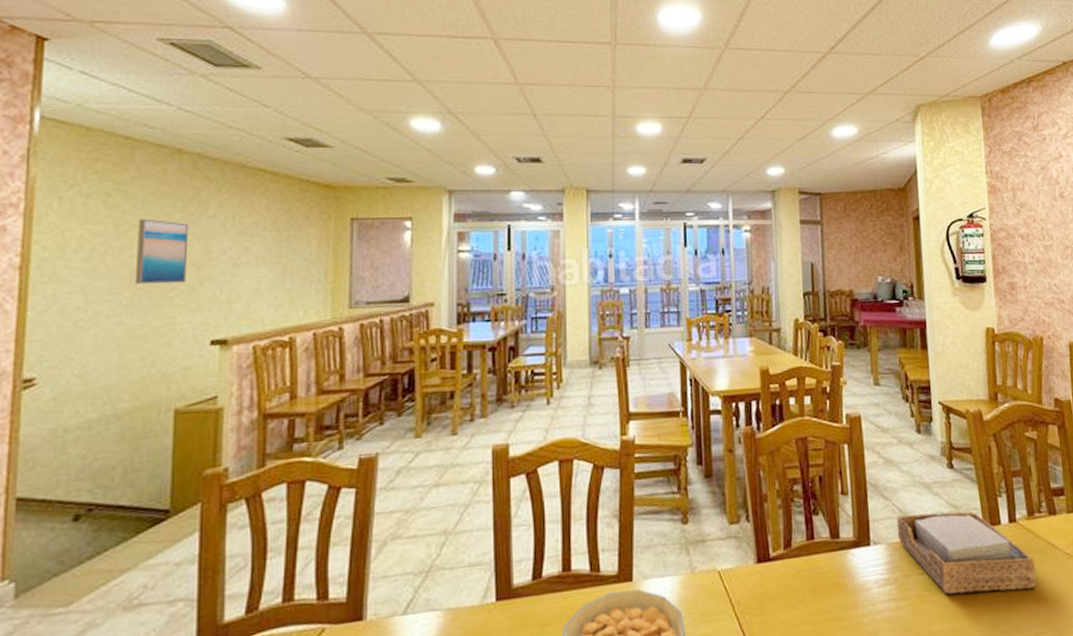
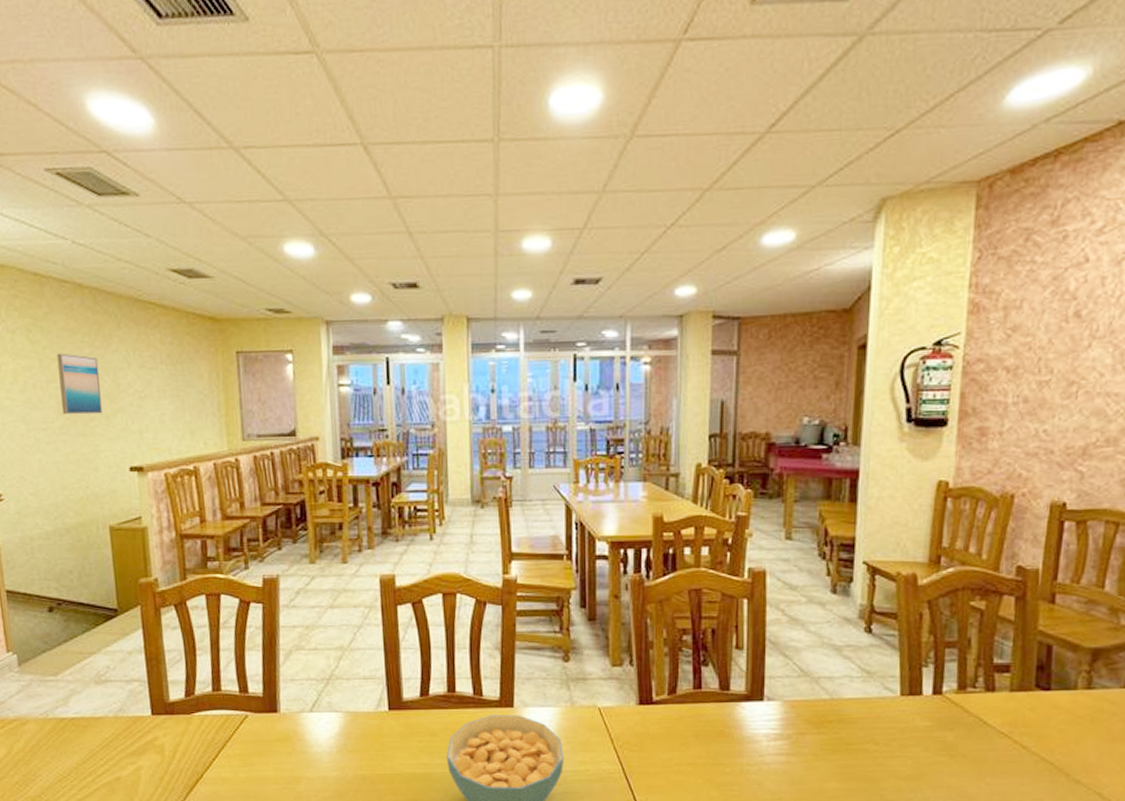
napkin holder: present [896,511,1036,595] -> none [796,676,958,763]

